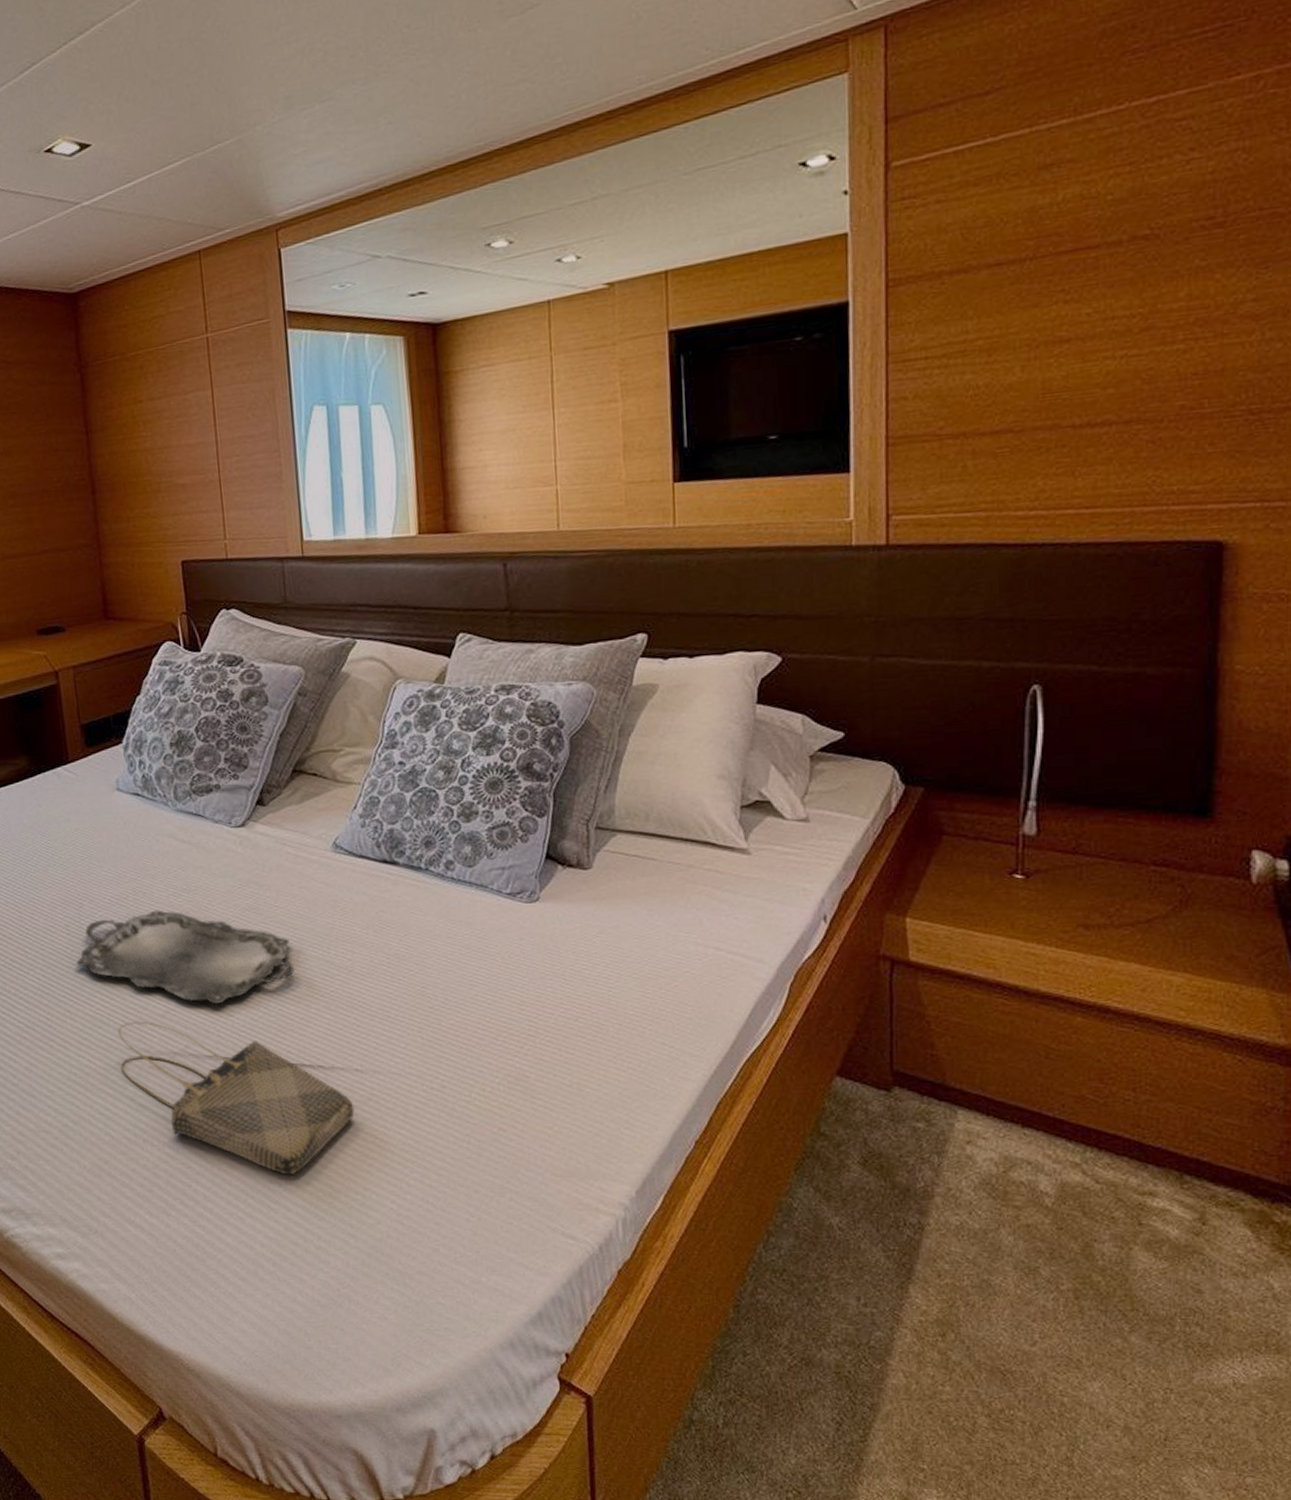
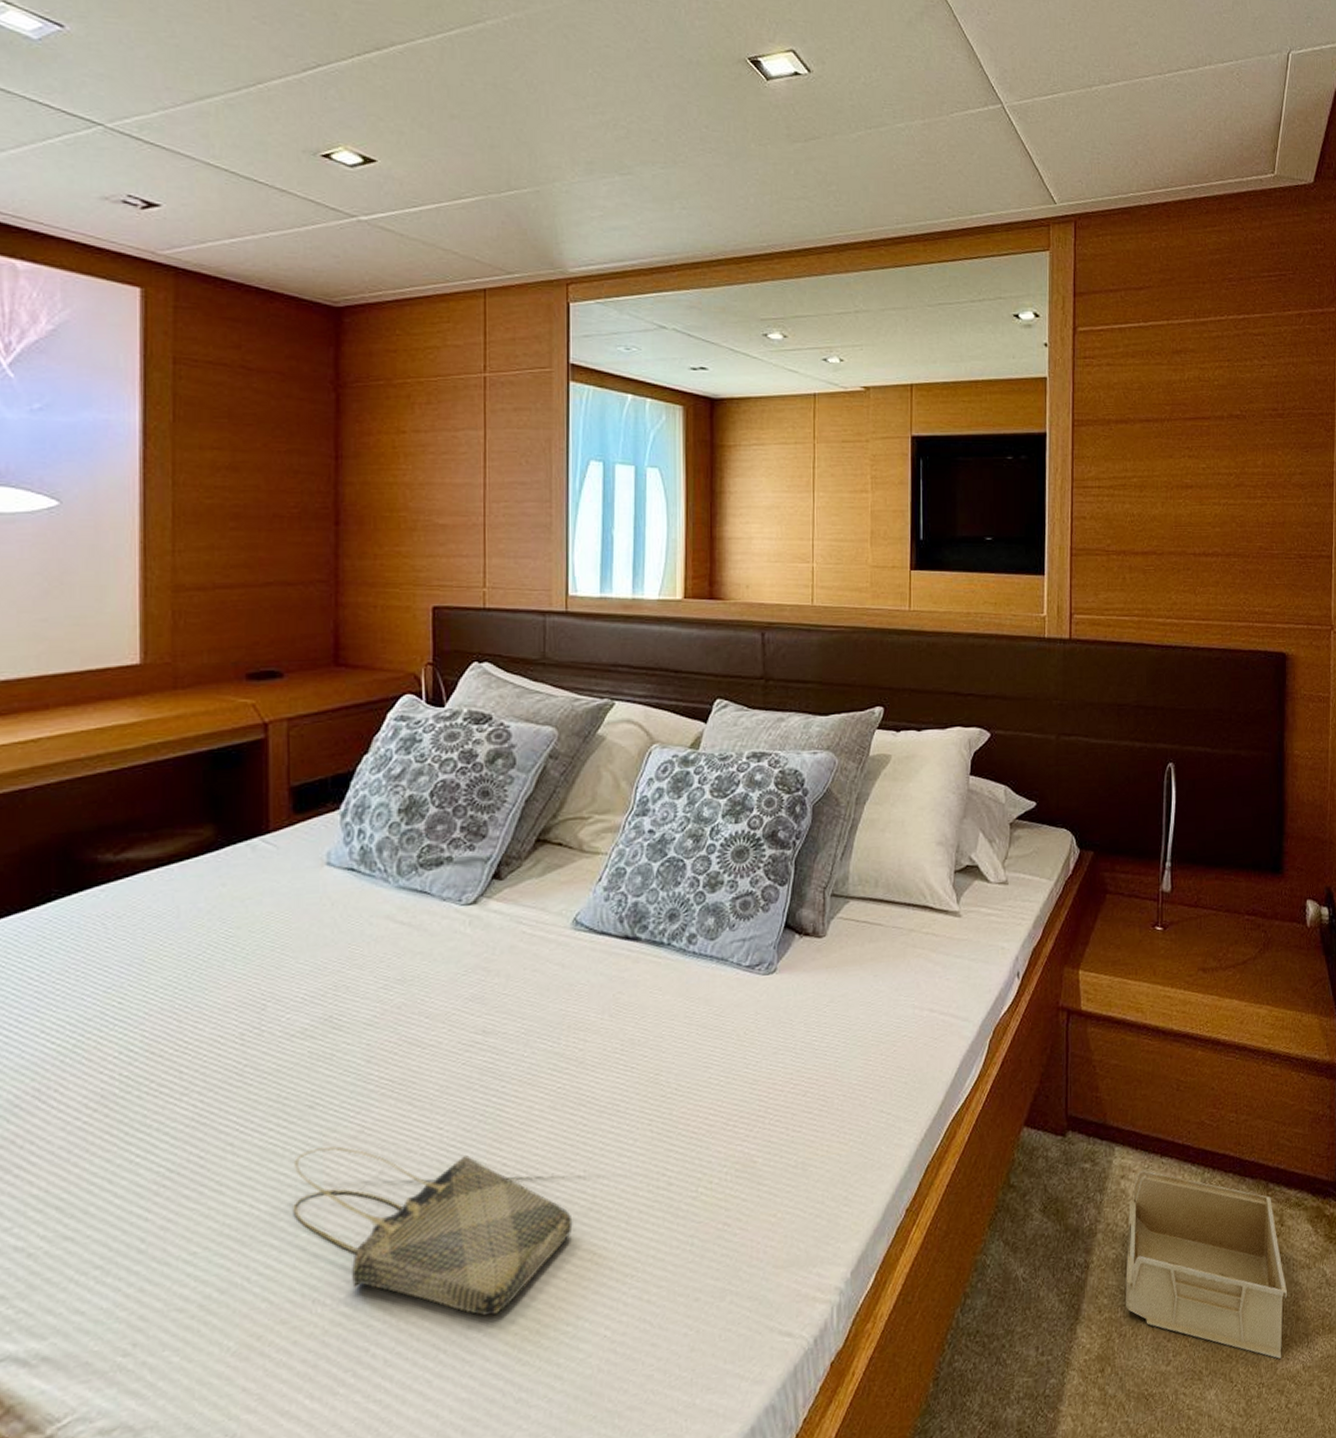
serving tray: present [76,910,295,1004] -> none [248,1007,520,1116]
storage bin: none [973,1139,1210,1368] -> present [1126,1170,1287,1359]

